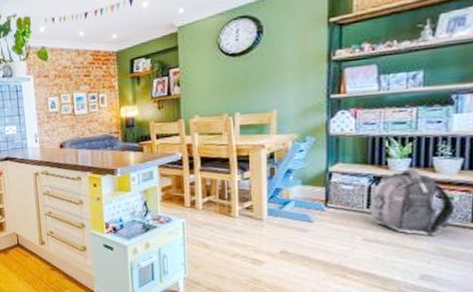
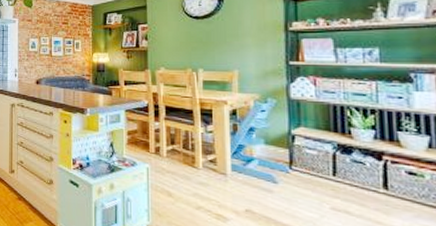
backpack: present [371,169,455,236] -> none [337,140,428,213]

